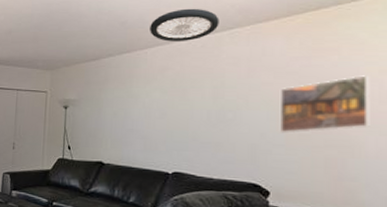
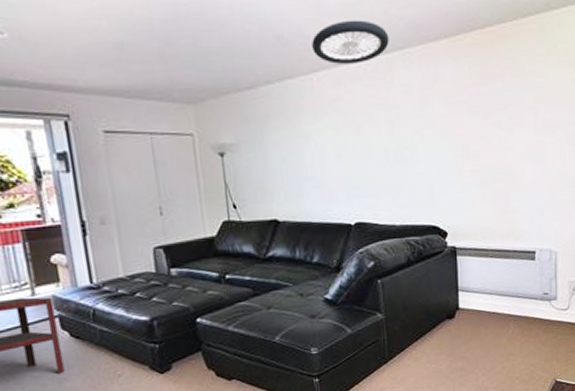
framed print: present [280,75,370,134] -> none [453,104,528,170]

